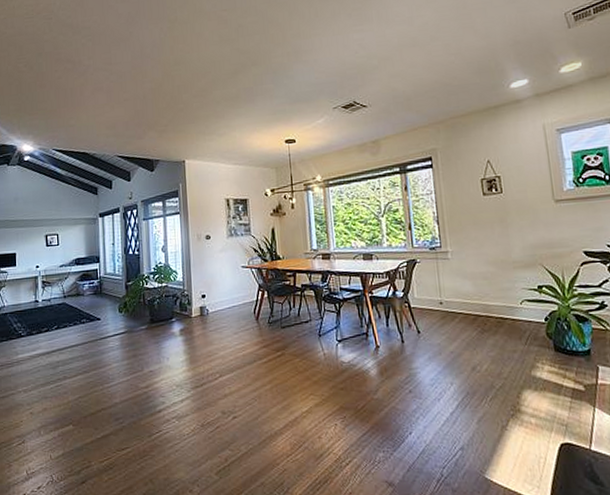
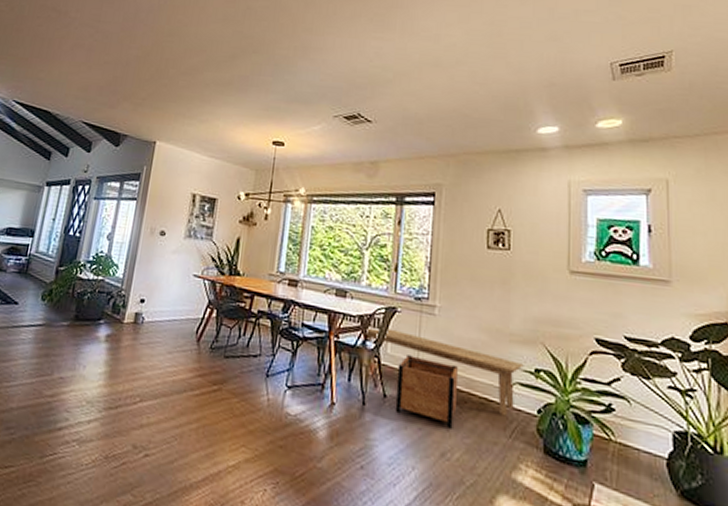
bench: none [393,277,529,329] -> present [365,328,524,417]
planter: none [425,295,480,347] -> present [395,355,458,429]

